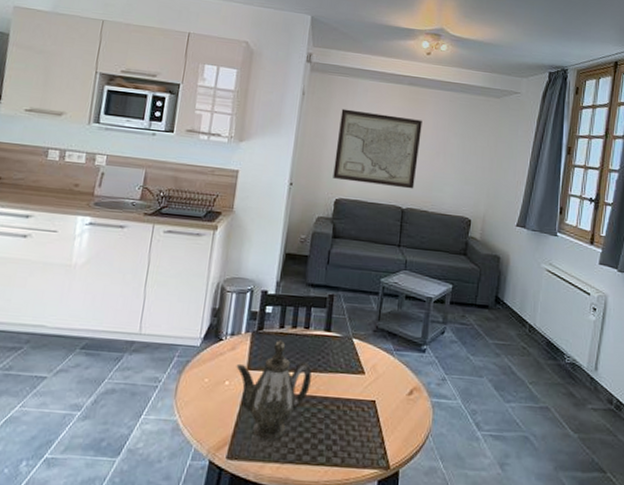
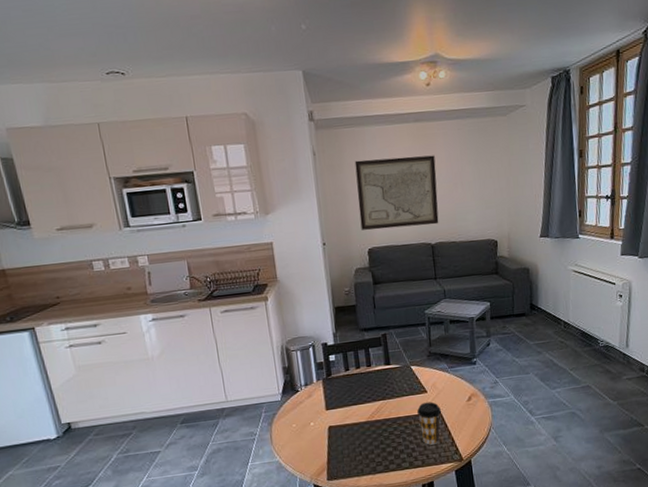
teapot: present [236,340,312,440] -> none [316,380,383,461]
coffee cup: none [348,385,377,441] -> present [417,401,442,445]

